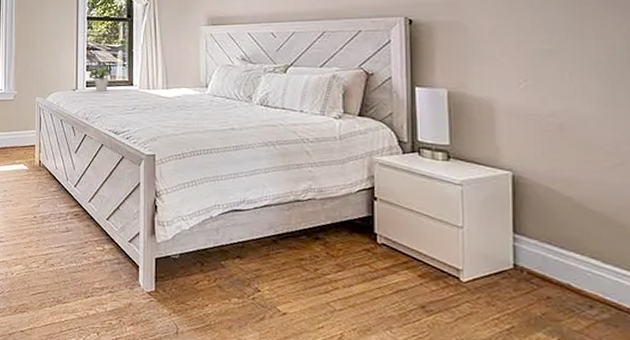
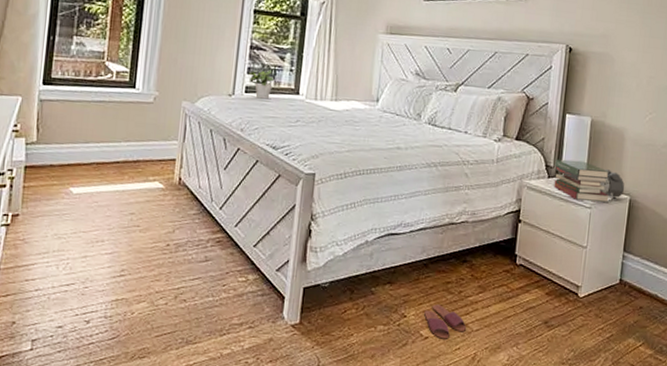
slippers: none [279,280,327,317] -> present [424,304,466,339]
books: none [409,133,484,180] -> present [554,158,609,203]
alarm clock: none [469,143,504,176] -> present [599,169,625,200]

